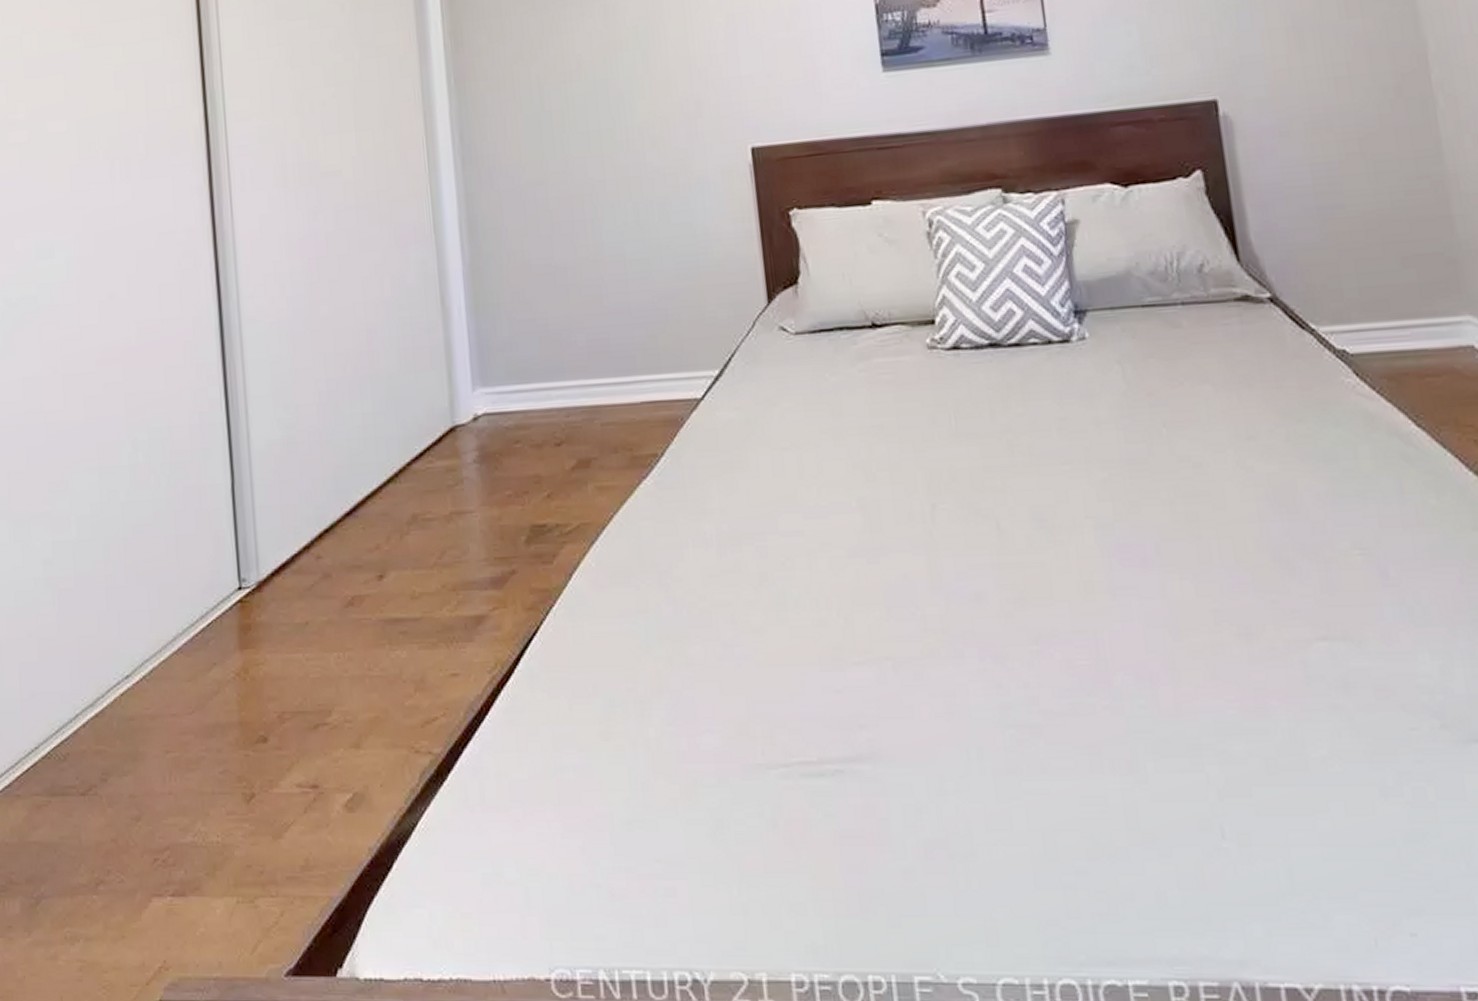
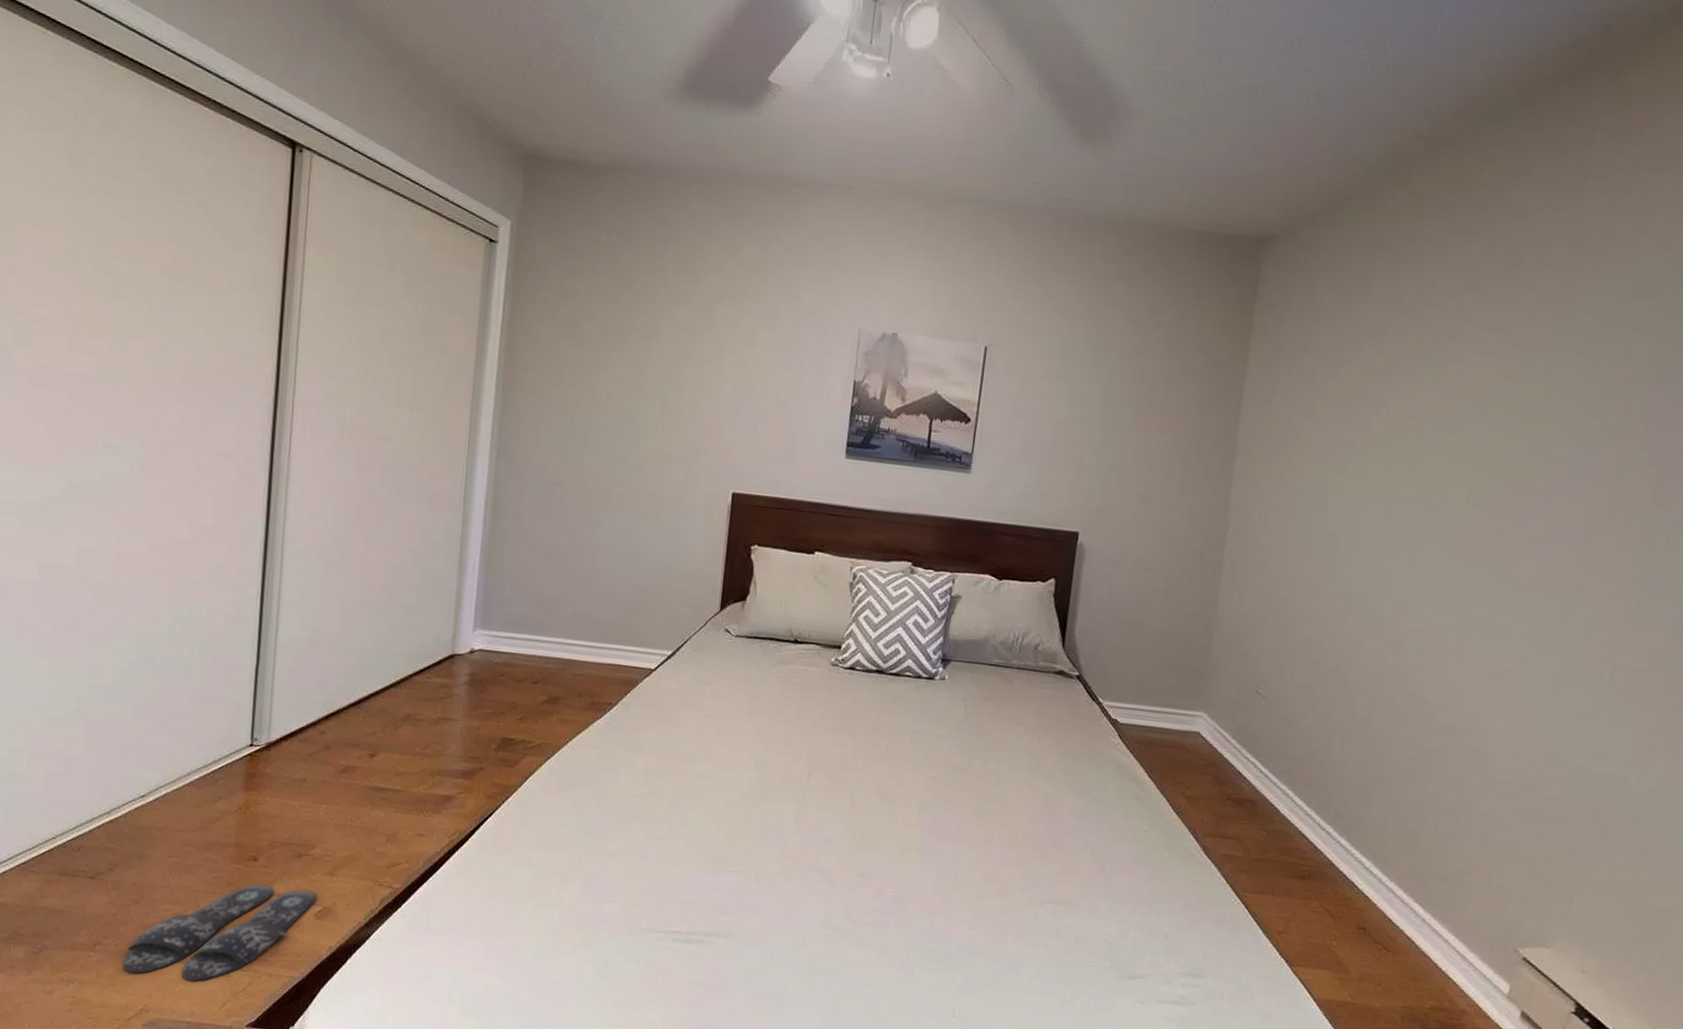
slippers: none [133,773,344,921] -> present [124,884,317,982]

